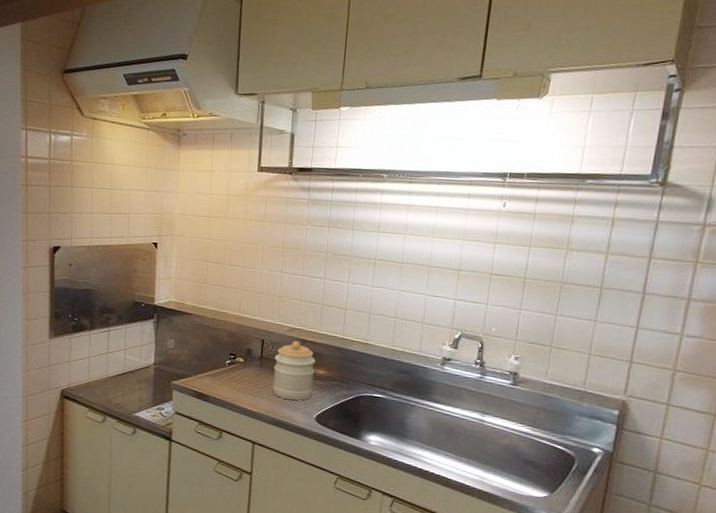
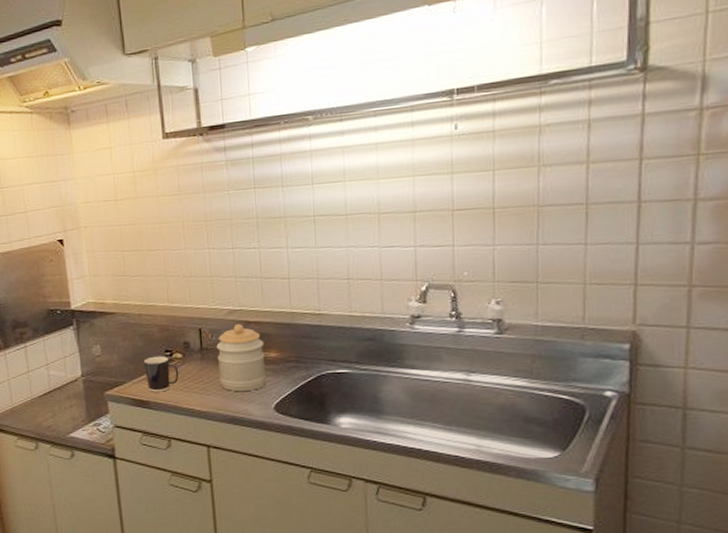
mug: none [209,356,239,389] -> present [143,356,179,392]

